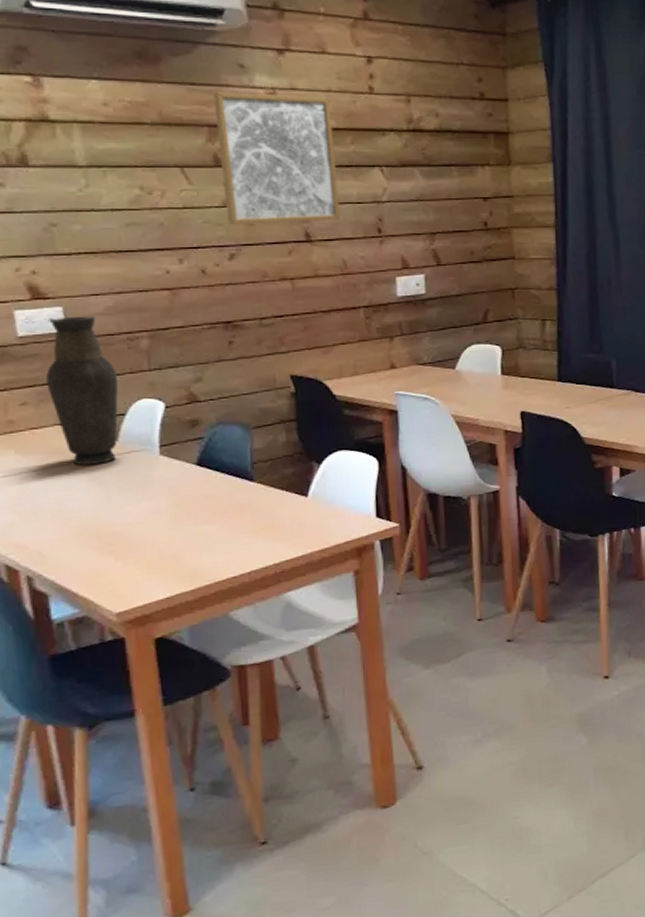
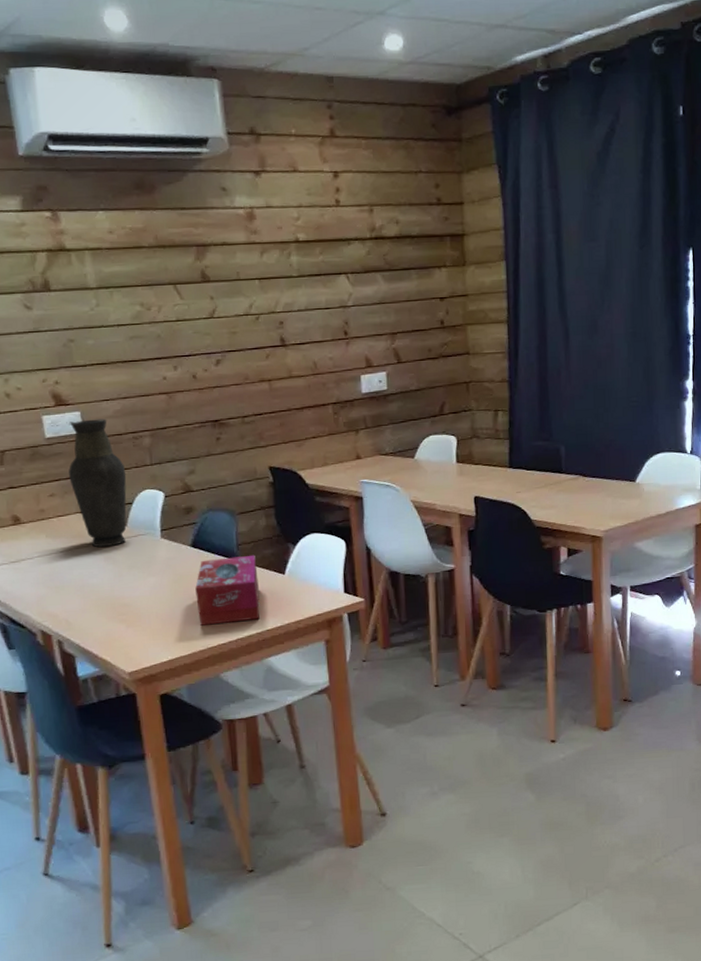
tissue box: none [200,474,278,556] -> present [195,555,260,626]
wall art: present [213,92,340,225] -> none [200,212,311,334]

